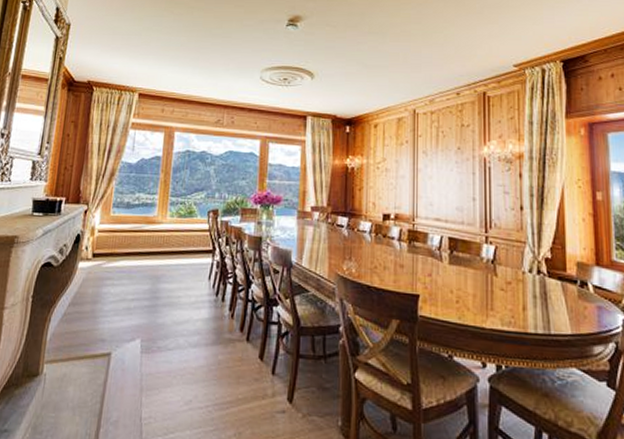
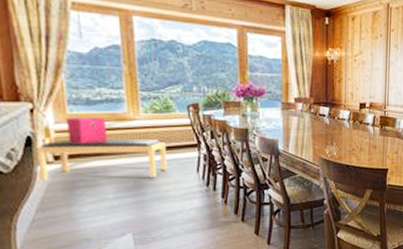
bench: none [77,238,184,281] -> present [35,139,167,181]
storage bin: none [107,219,138,244] -> present [67,117,107,144]

